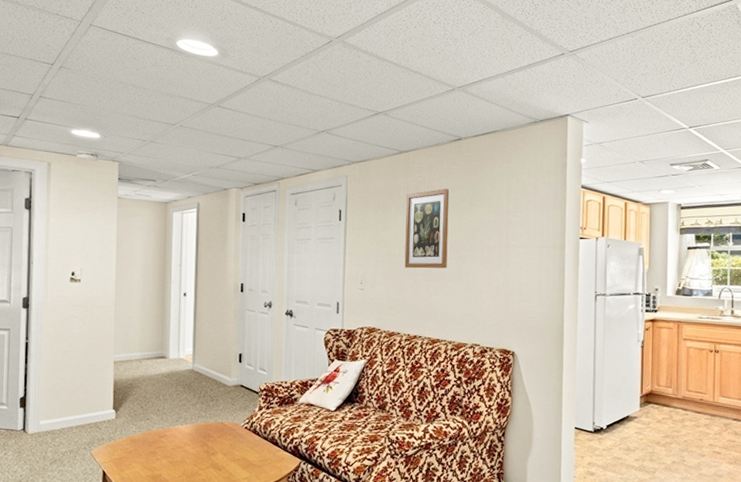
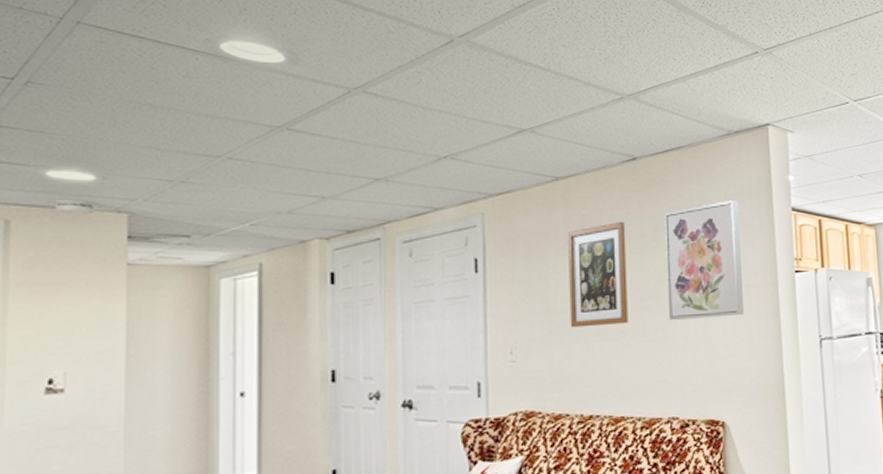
wall art: none [477,176,539,270] -> present [665,199,745,321]

